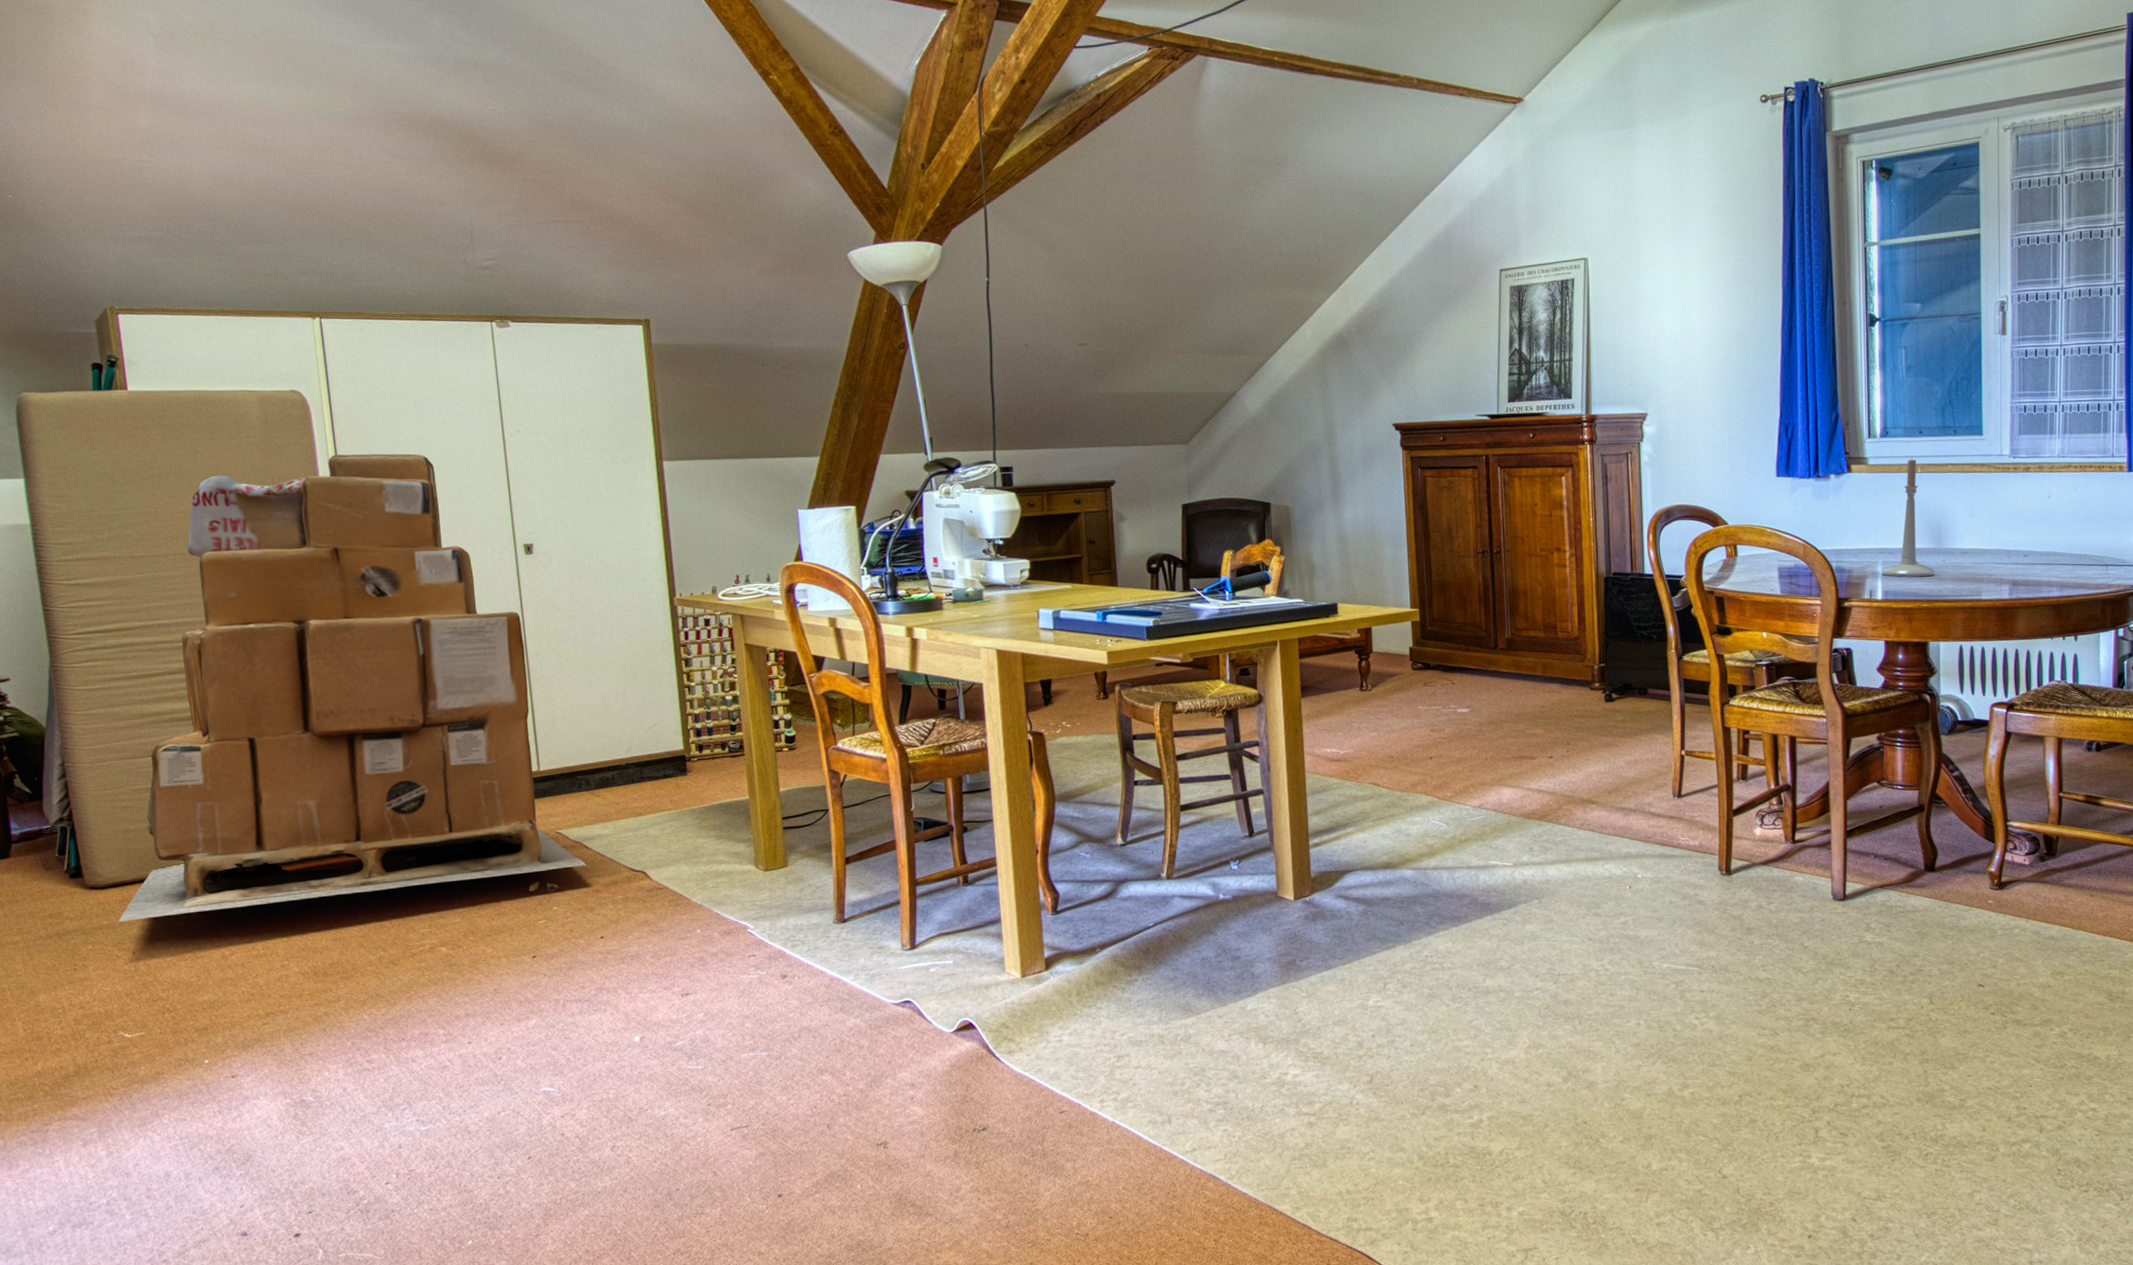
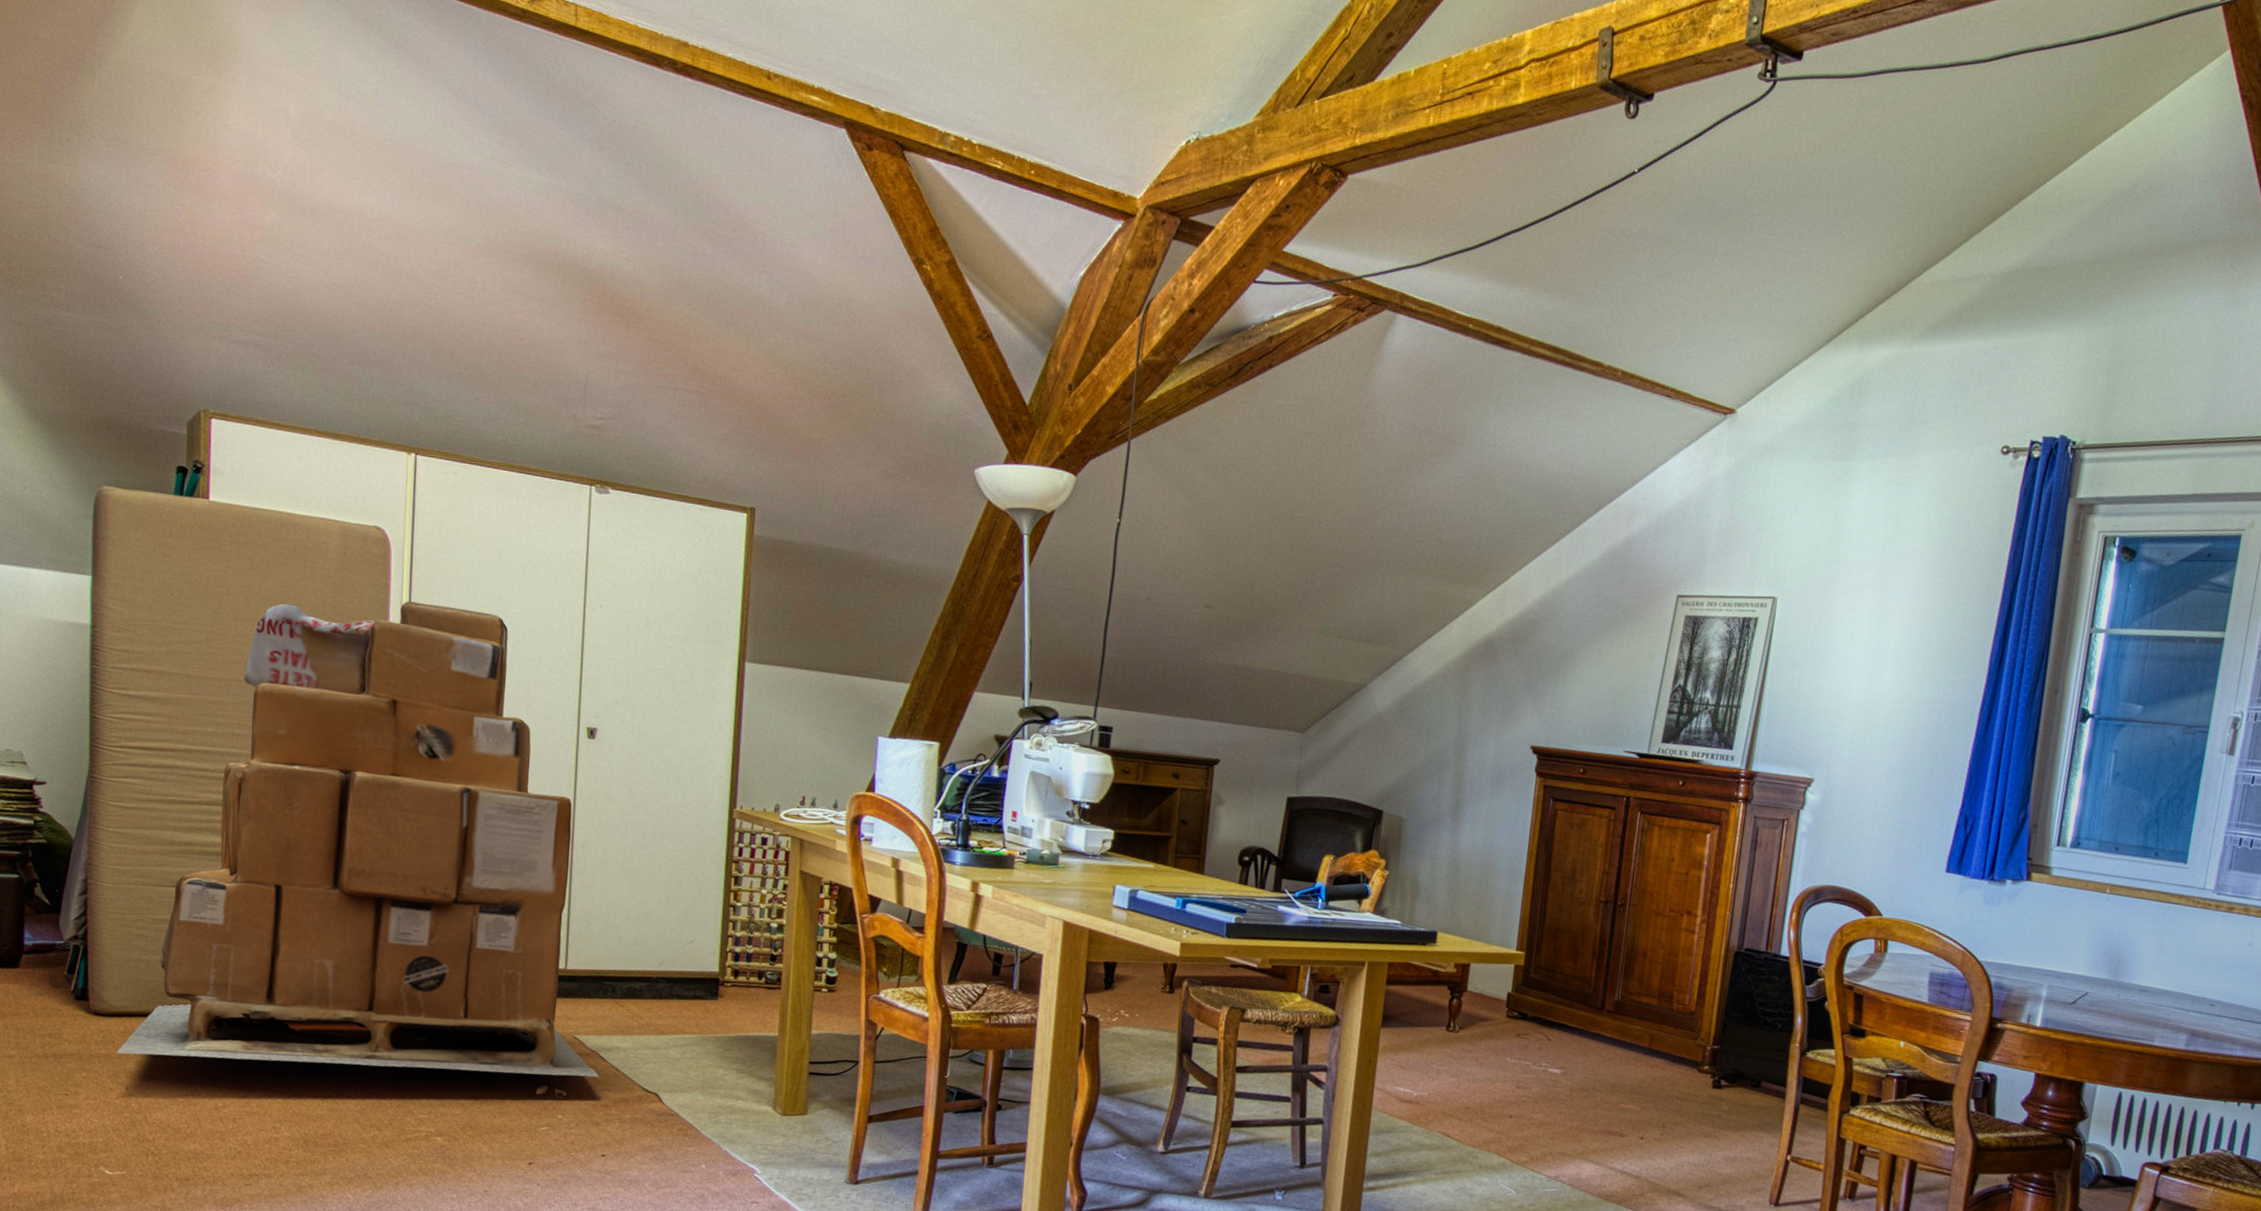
candlestick: present [1882,458,1935,577] -> none [2045,875,2107,1010]

